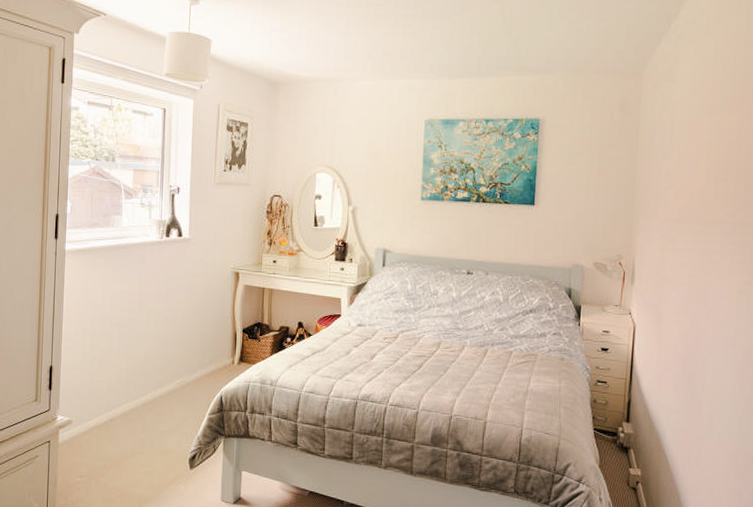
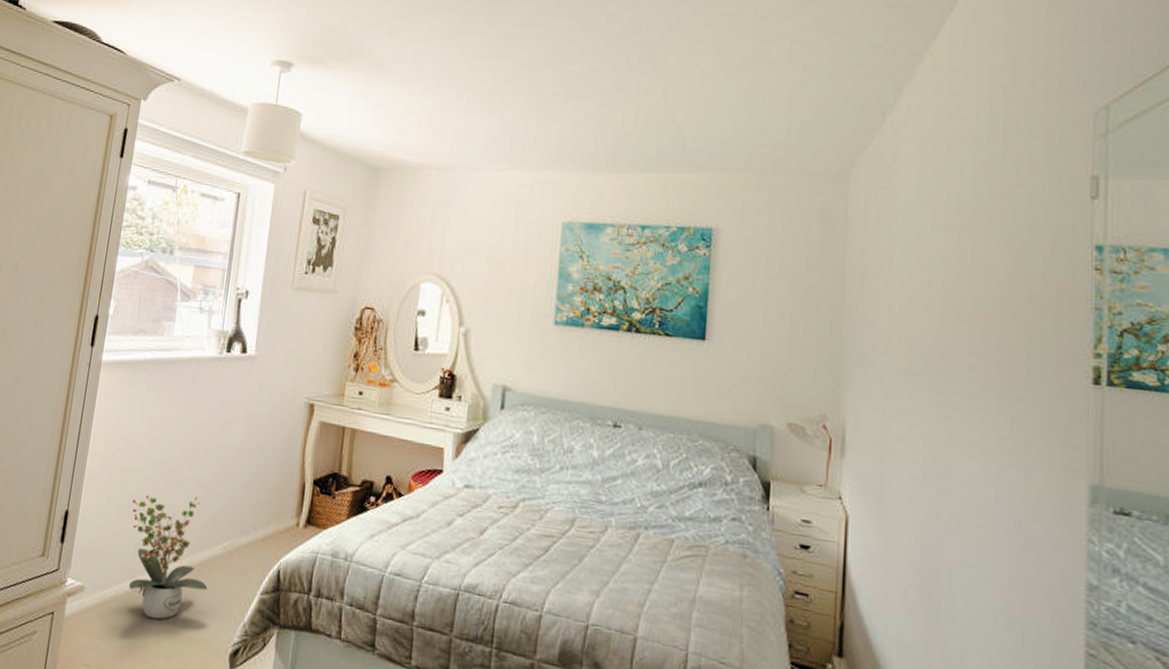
potted plant: none [102,348,168,439] -> present [129,495,208,620]

